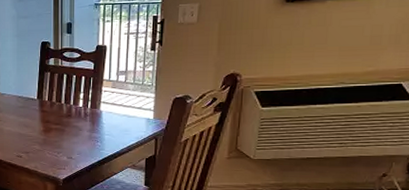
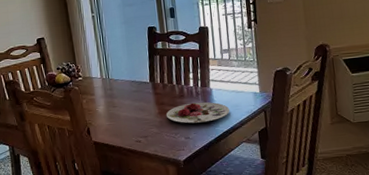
plate: none [50,123,119,144] -> present [165,102,230,124]

